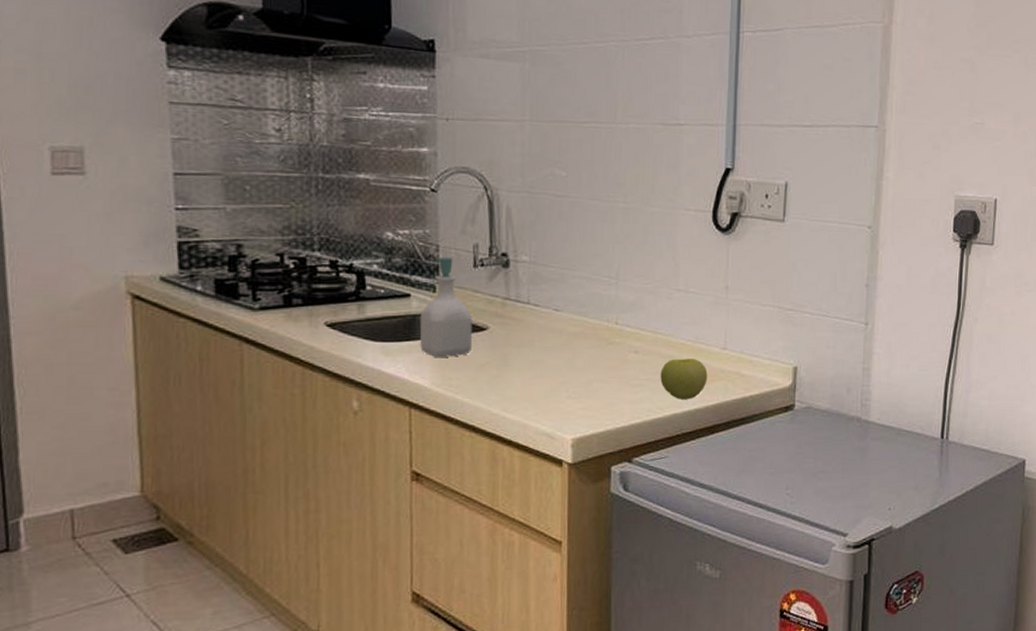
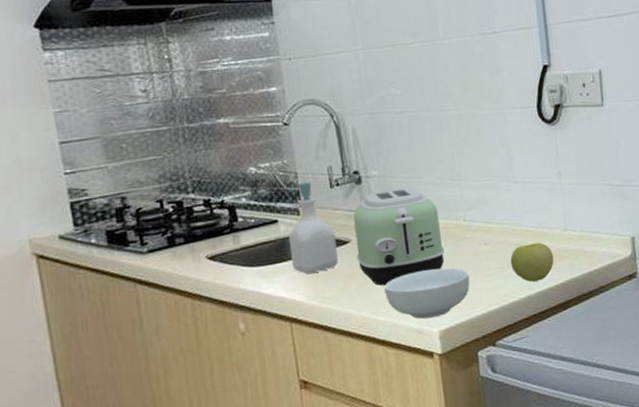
toaster: none [492,279,590,382] -> present [353,188,445,286]
cereal bowl: none [519,371,613,423] -> present [384,268,470,319]

